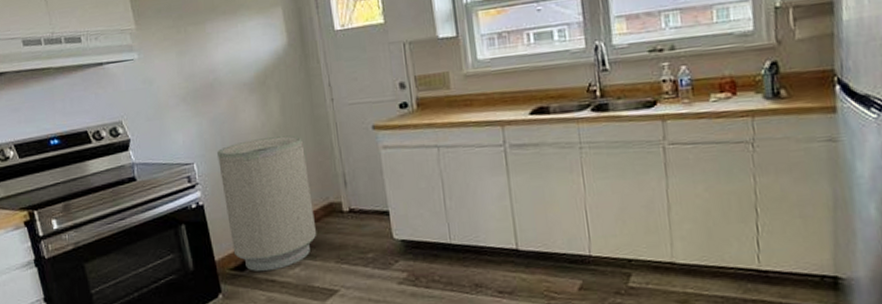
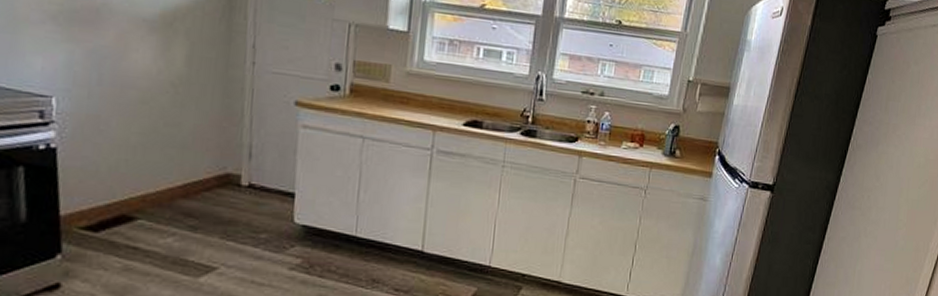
trash can: present [217,135,317,272] -> none [87,85,208,237]

